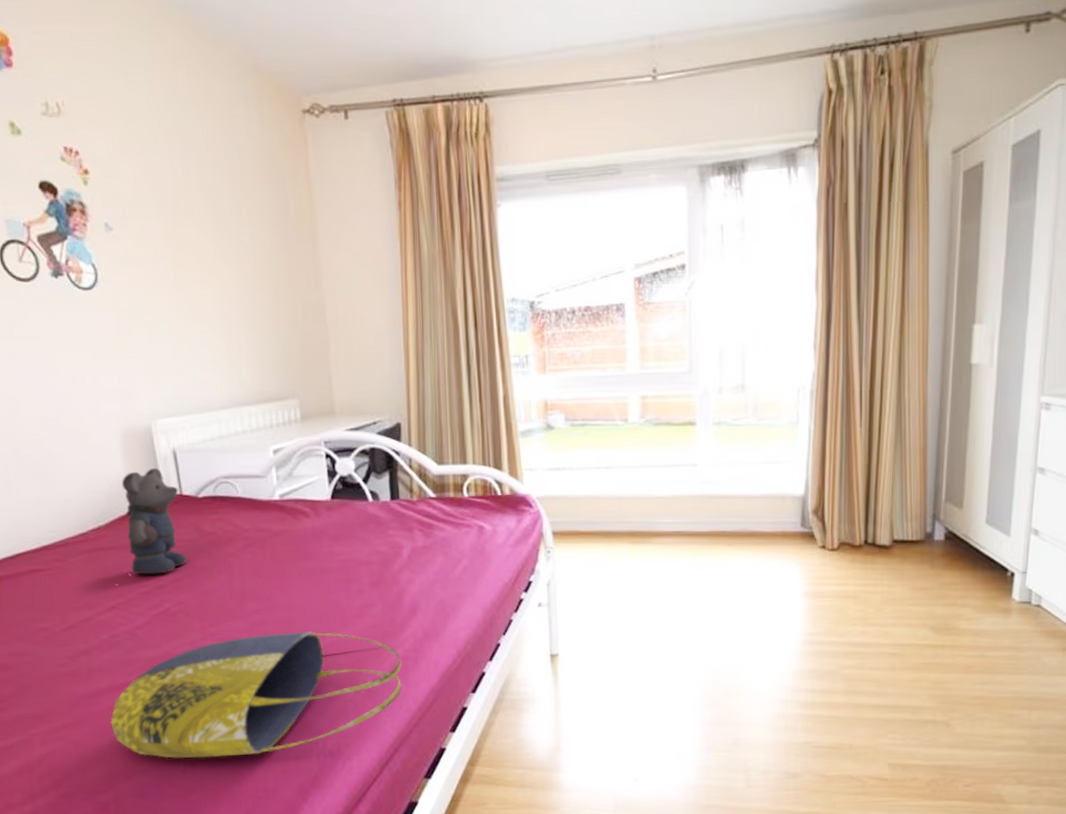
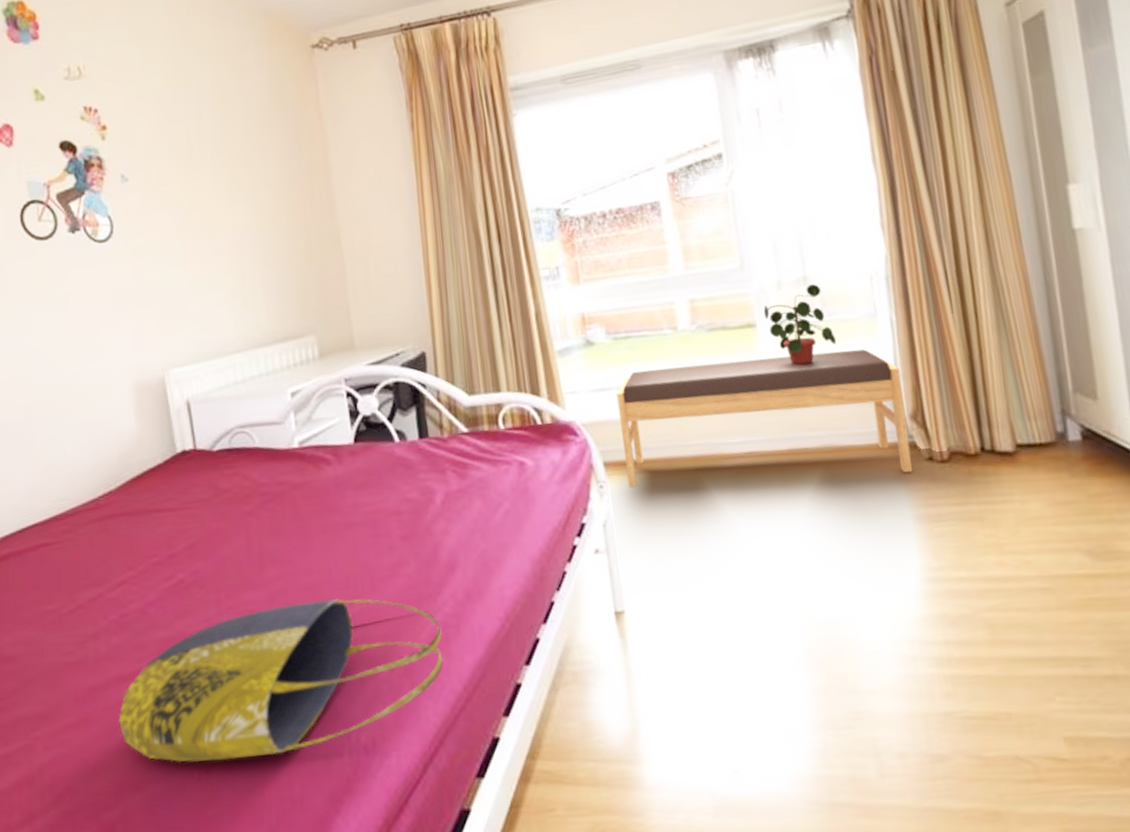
bear: present [111,468,187,575] -> none [124,422,201,543]
bench: none [569,451,810,557] -> present [616,349,913,488]
potted plant: none [703,392,762,461] -> present [763,284,837,365]

